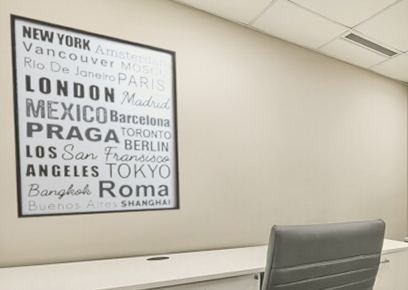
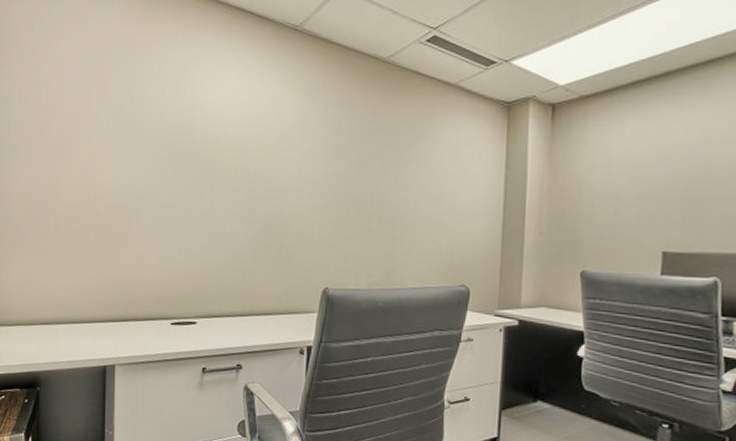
wall art: present [9,13,180,218] -> none [11,17,211,269]

